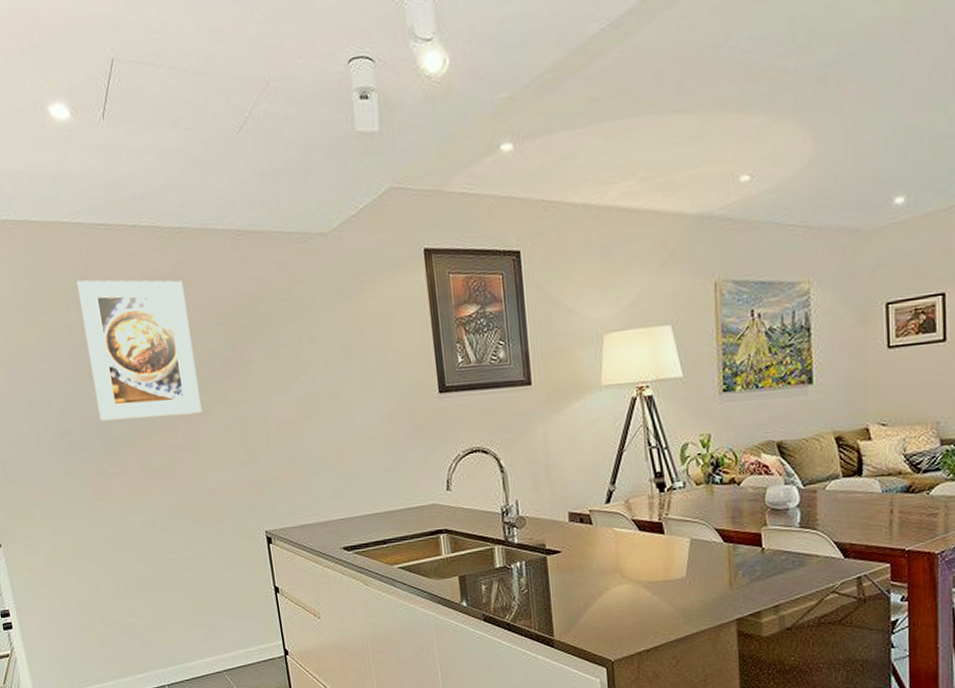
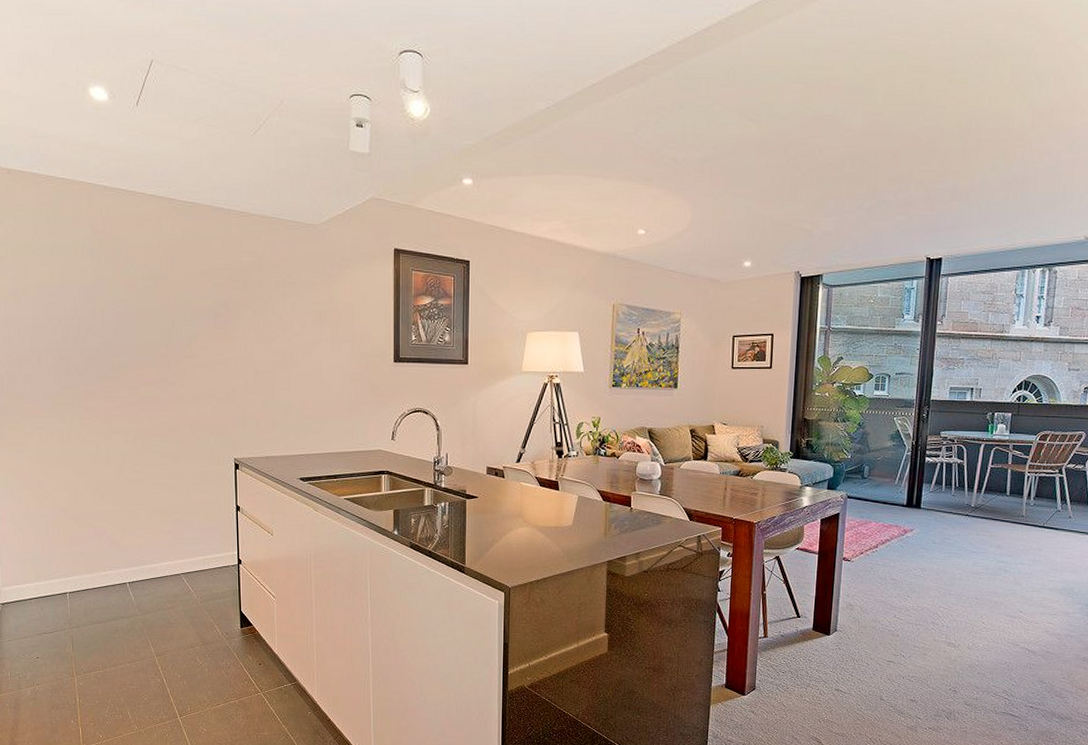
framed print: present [76,280,202,421] -> none [93,232,192,355]

